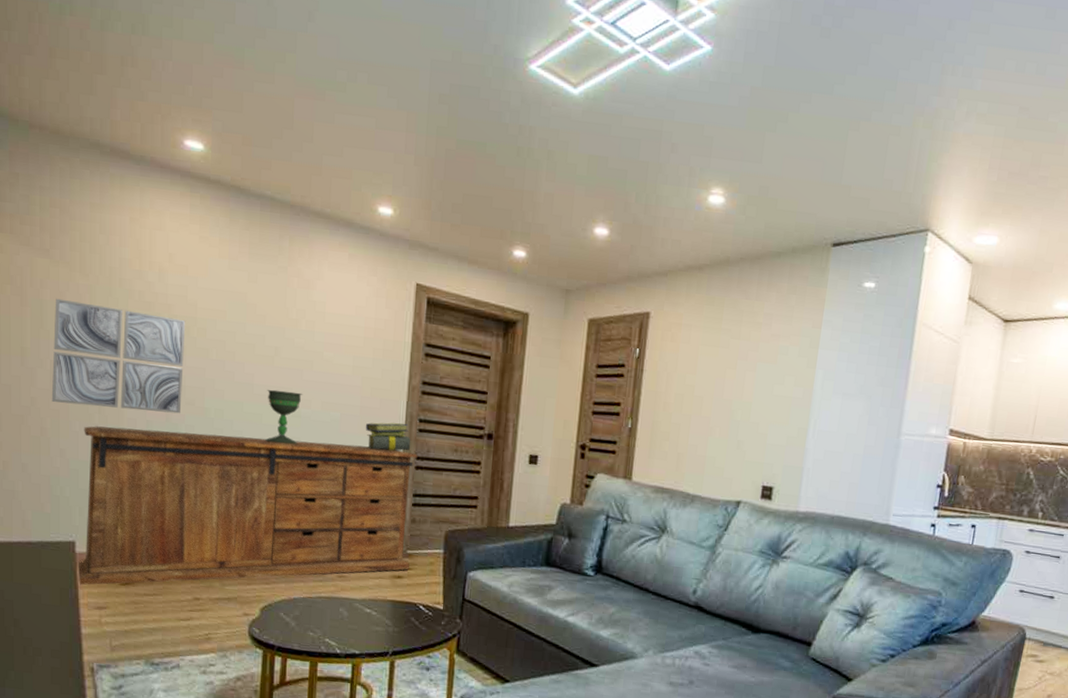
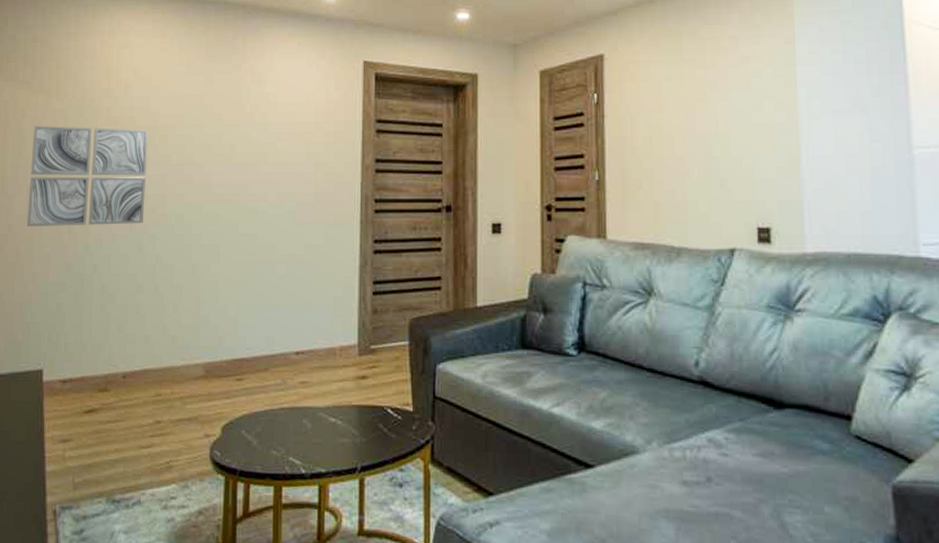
sideboard: present [79,426,418,586] -> none [45,235,375,417]
chalice: present [265,389,302,445] -> none [223,187,258,243]
stack of books: present [365,422,411,452] -> none [321,205,368,238]

